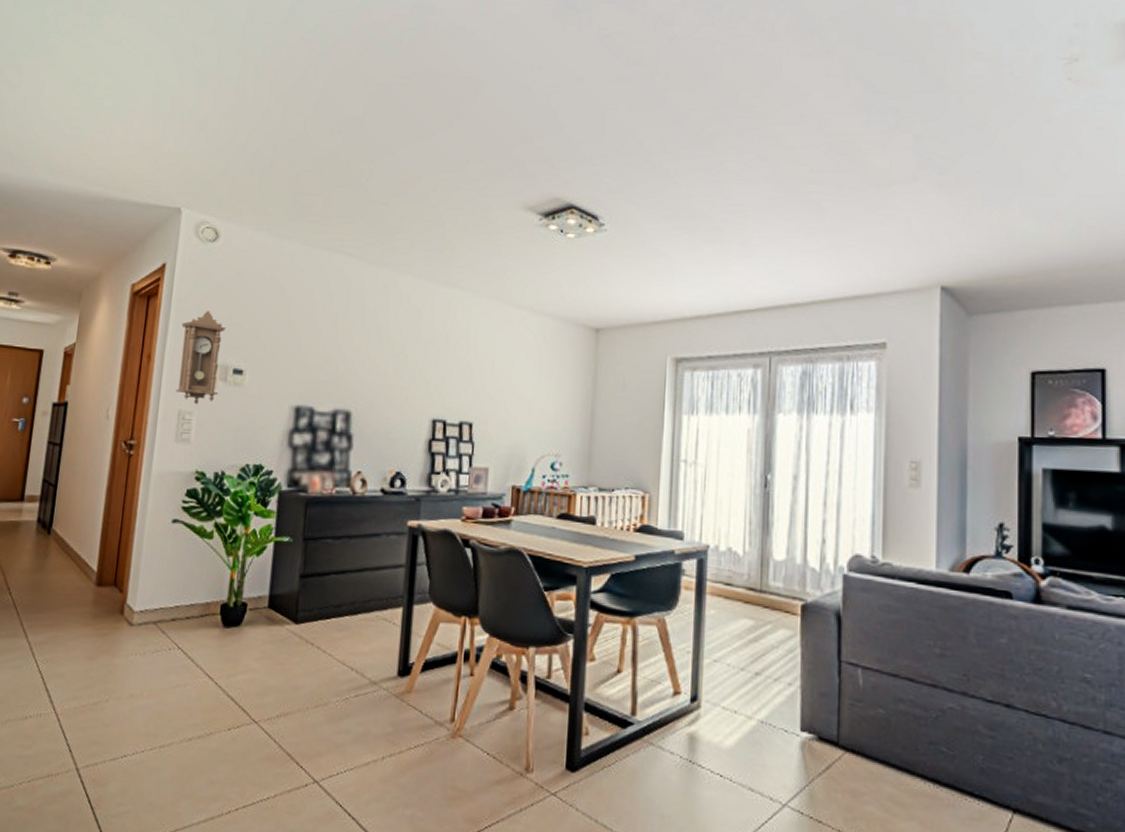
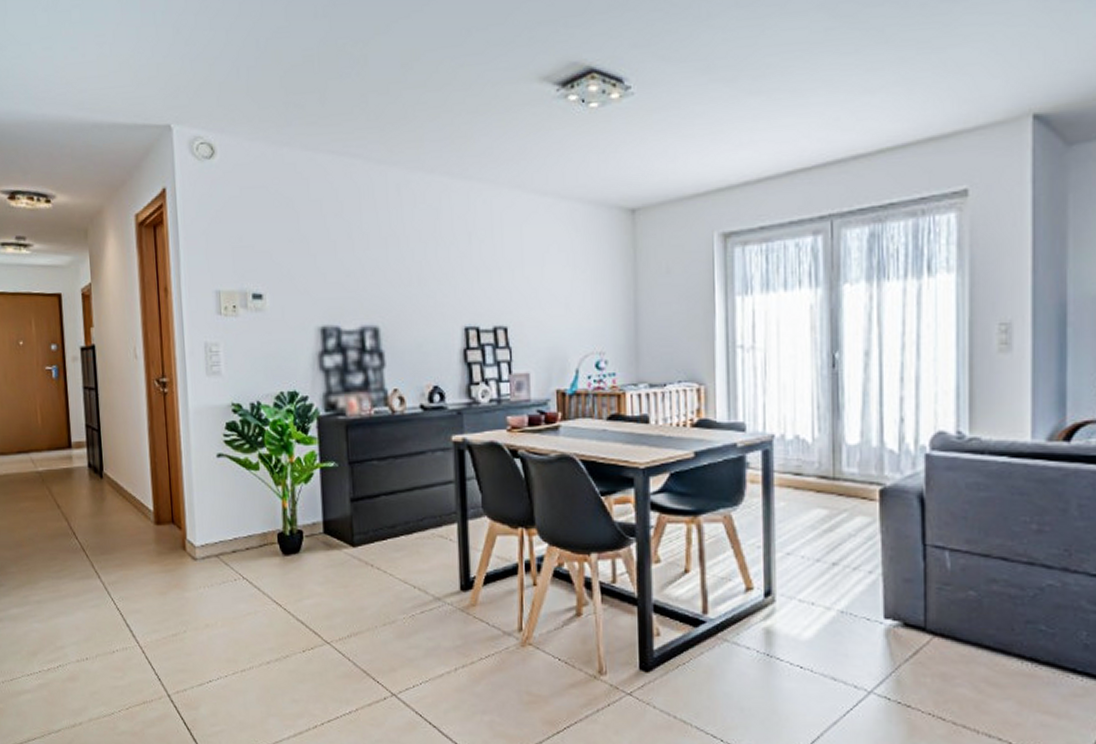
pendulum clock: present [176,311,226,405] -> none [192,234,242,335]

